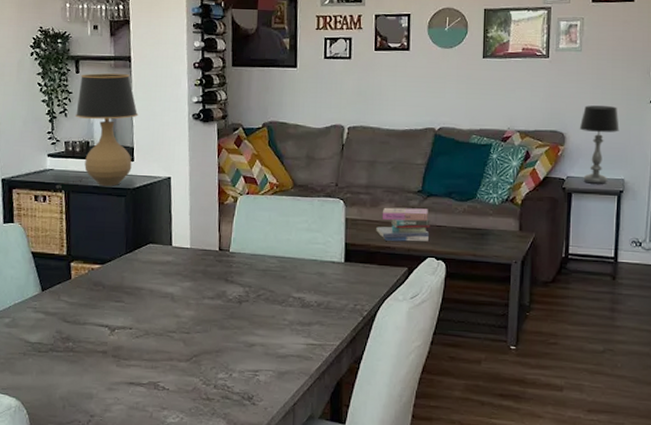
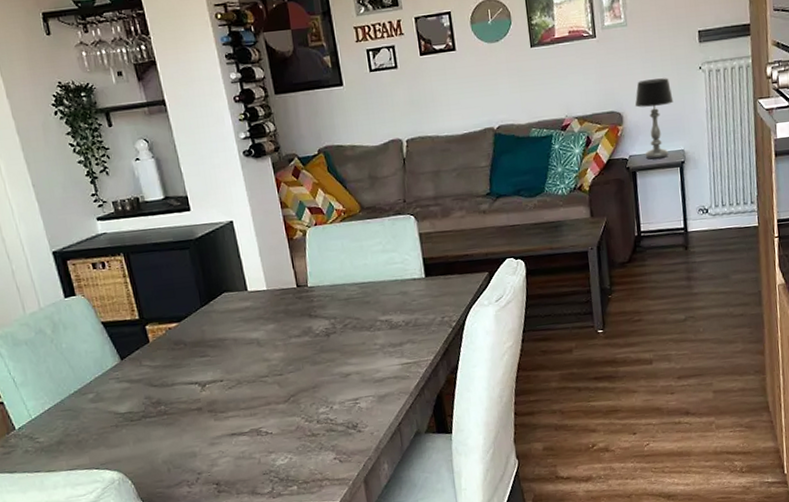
table lamp: present [55,73,139,189] -> none [112,119,190,253]
books: present [376,207,430,242] -> none [451,210,505,249]

